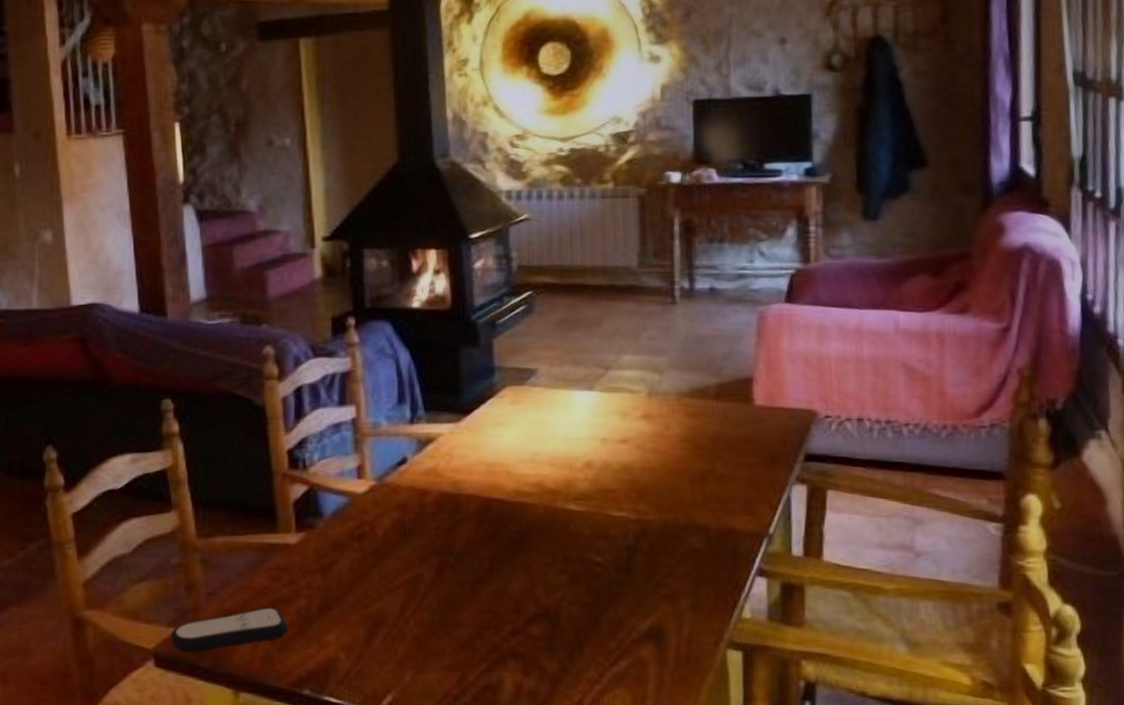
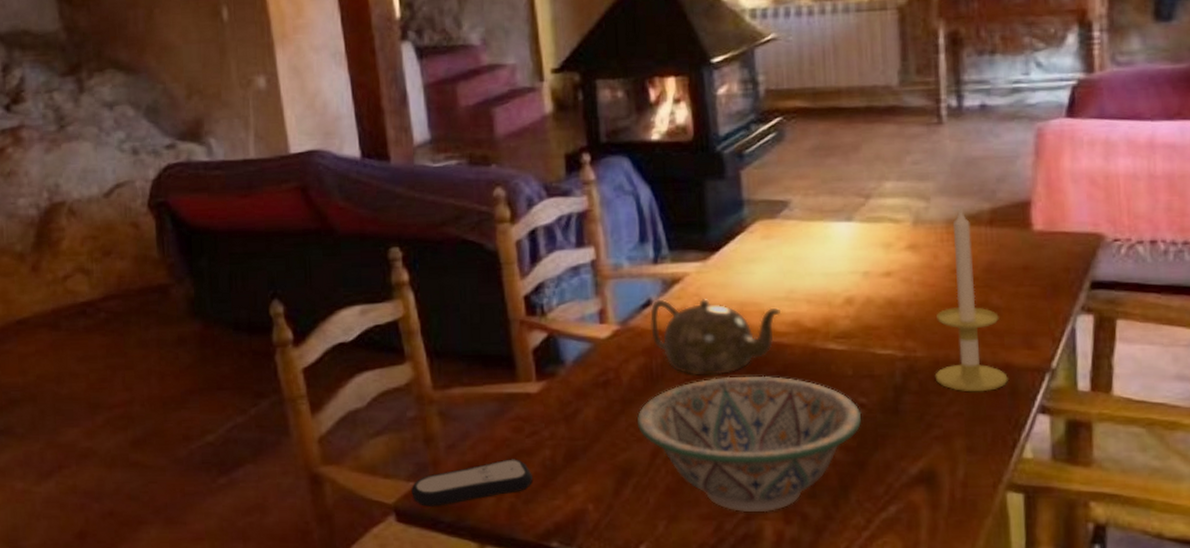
decorative bowl: none [389,533,597,664] -> present [637,375,862,512]
teapot: none [405,457,525,531] -> present [650,298,780,376]
candle: none [664,379,730,553] -> present [934,205,1008,391]

